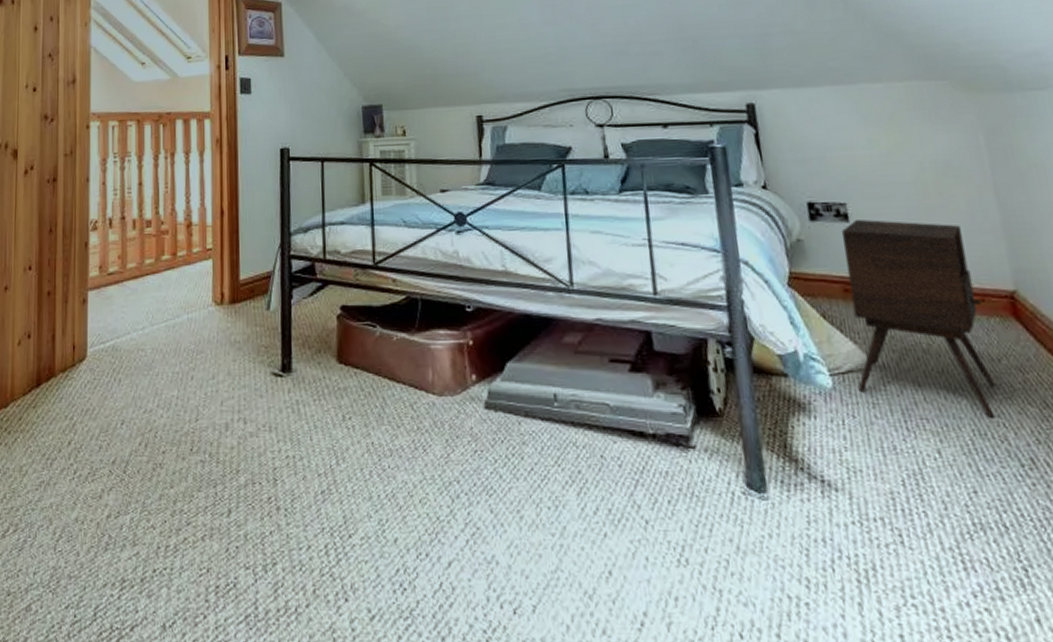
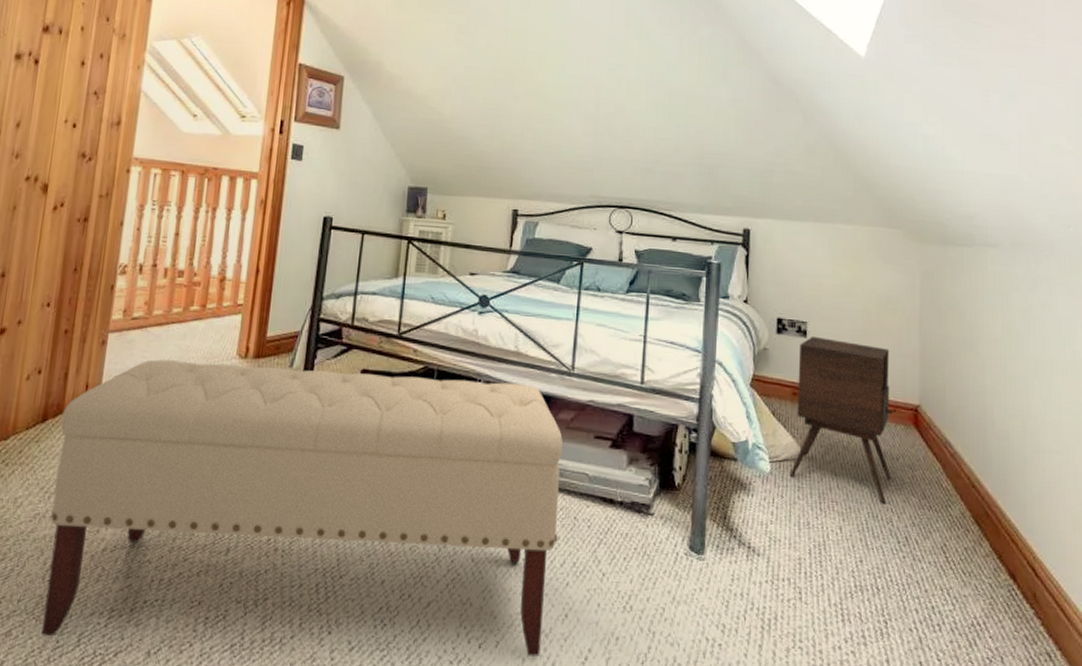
bench: none [54,306,587,623] -> present [41,359,564,657]

